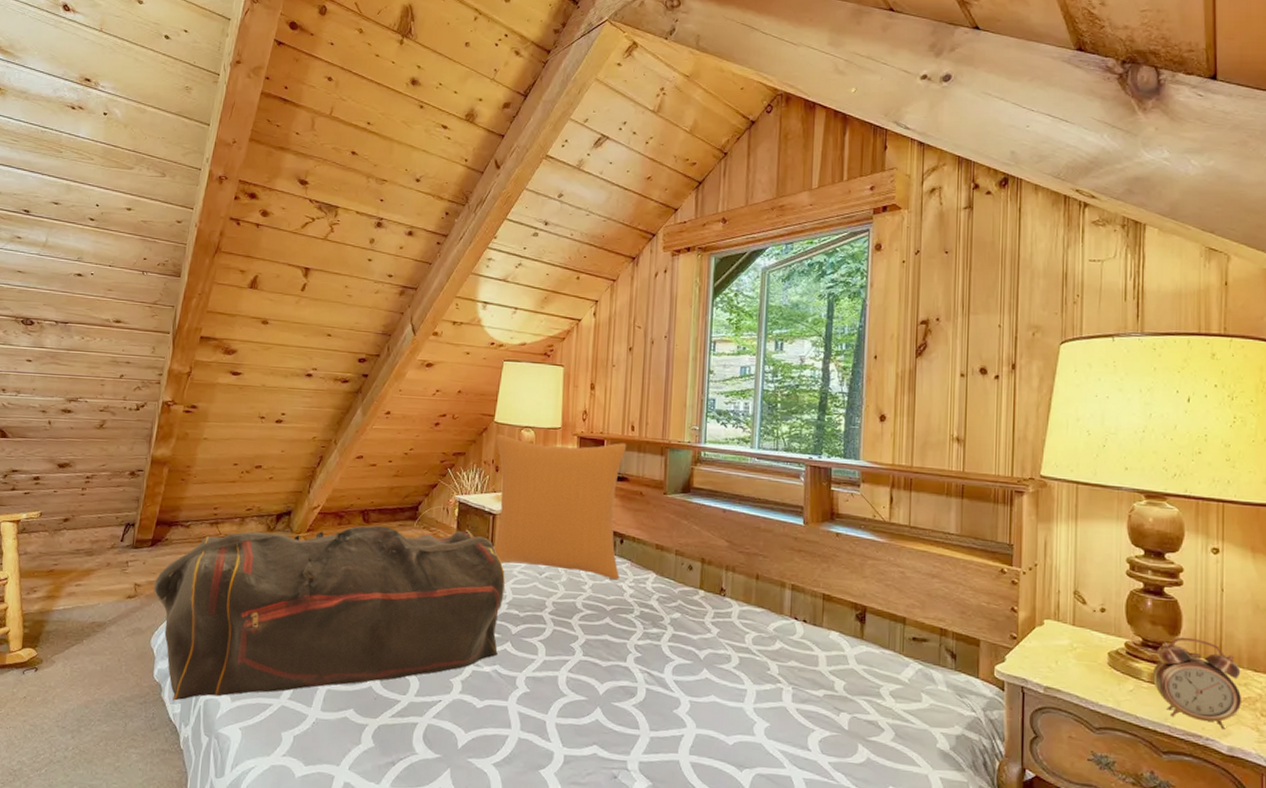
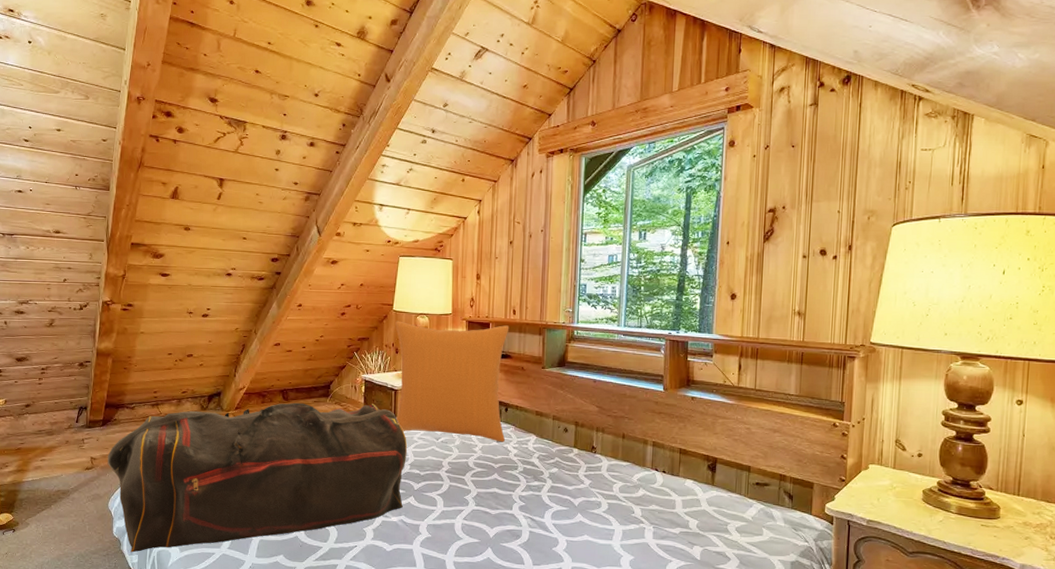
alarm clock: present [1152,637,1242,731] -> none [959,475,1036,551]

